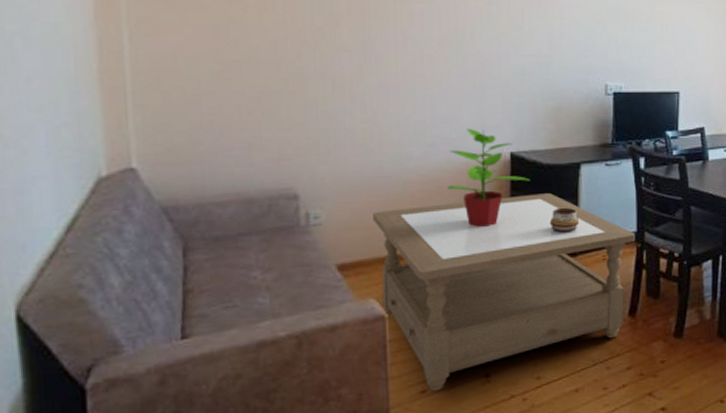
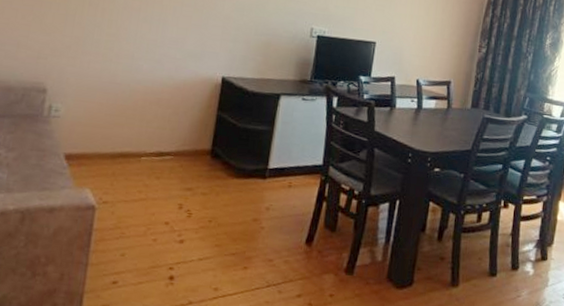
coffee table: present [373,193,635,392] -> none [95,112,321,285]
potted plant: present [447,129,531,227] -> none [165,51,236,140]
decorative bowl: present [549,207,580,233] -> none [246,132,273,156]

